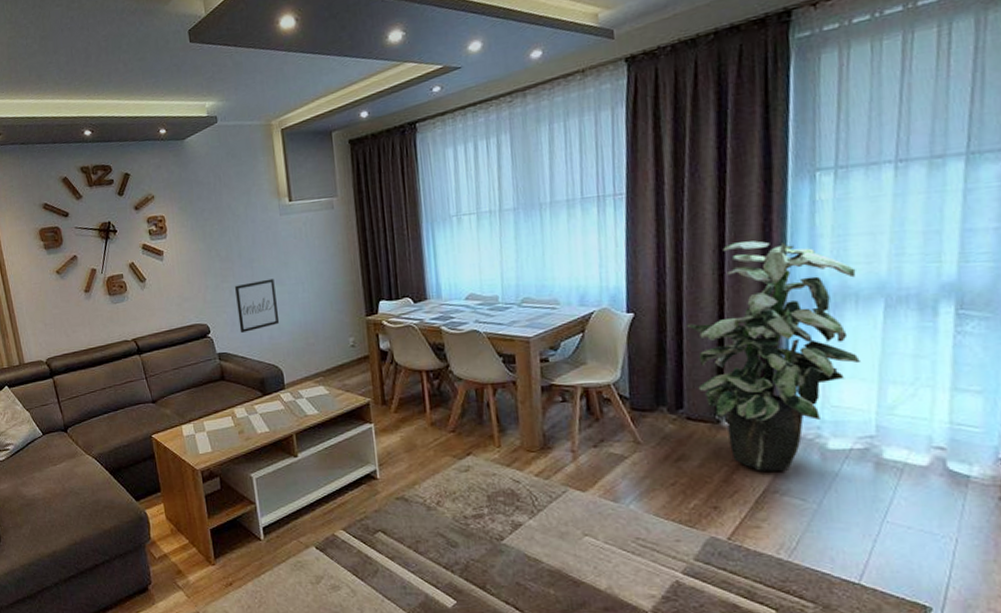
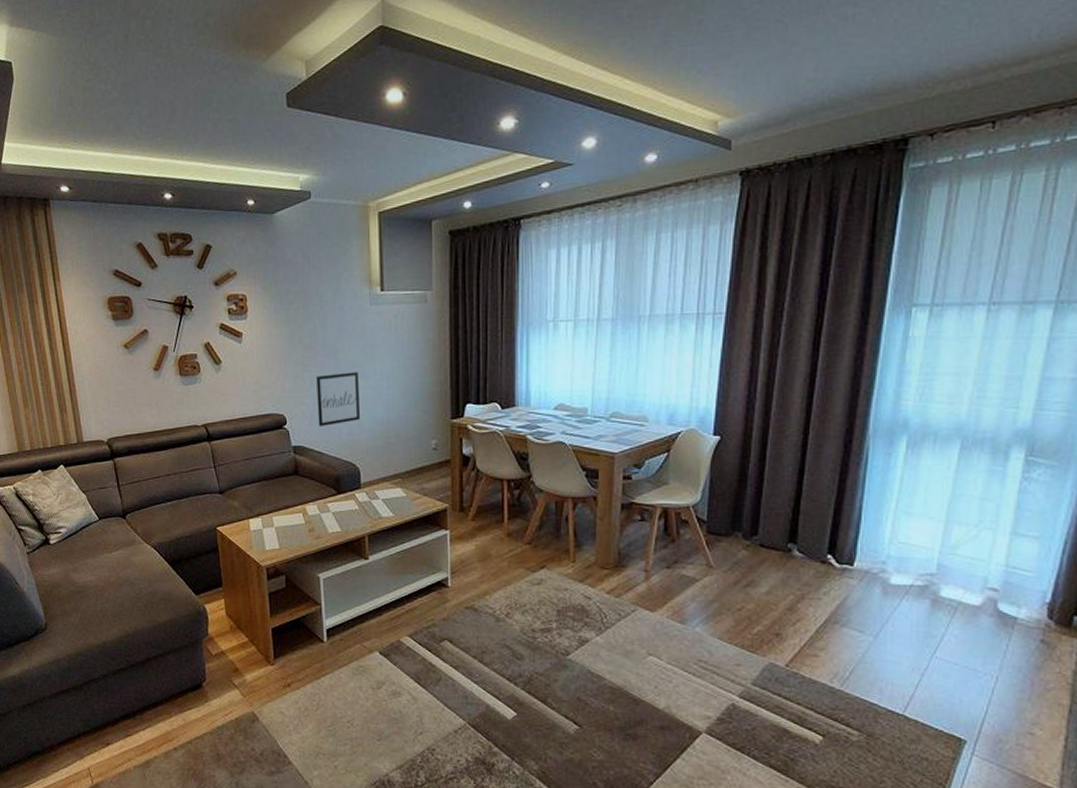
indoor plant: present [686,240,860,471] -> none [770,372,938,602]

